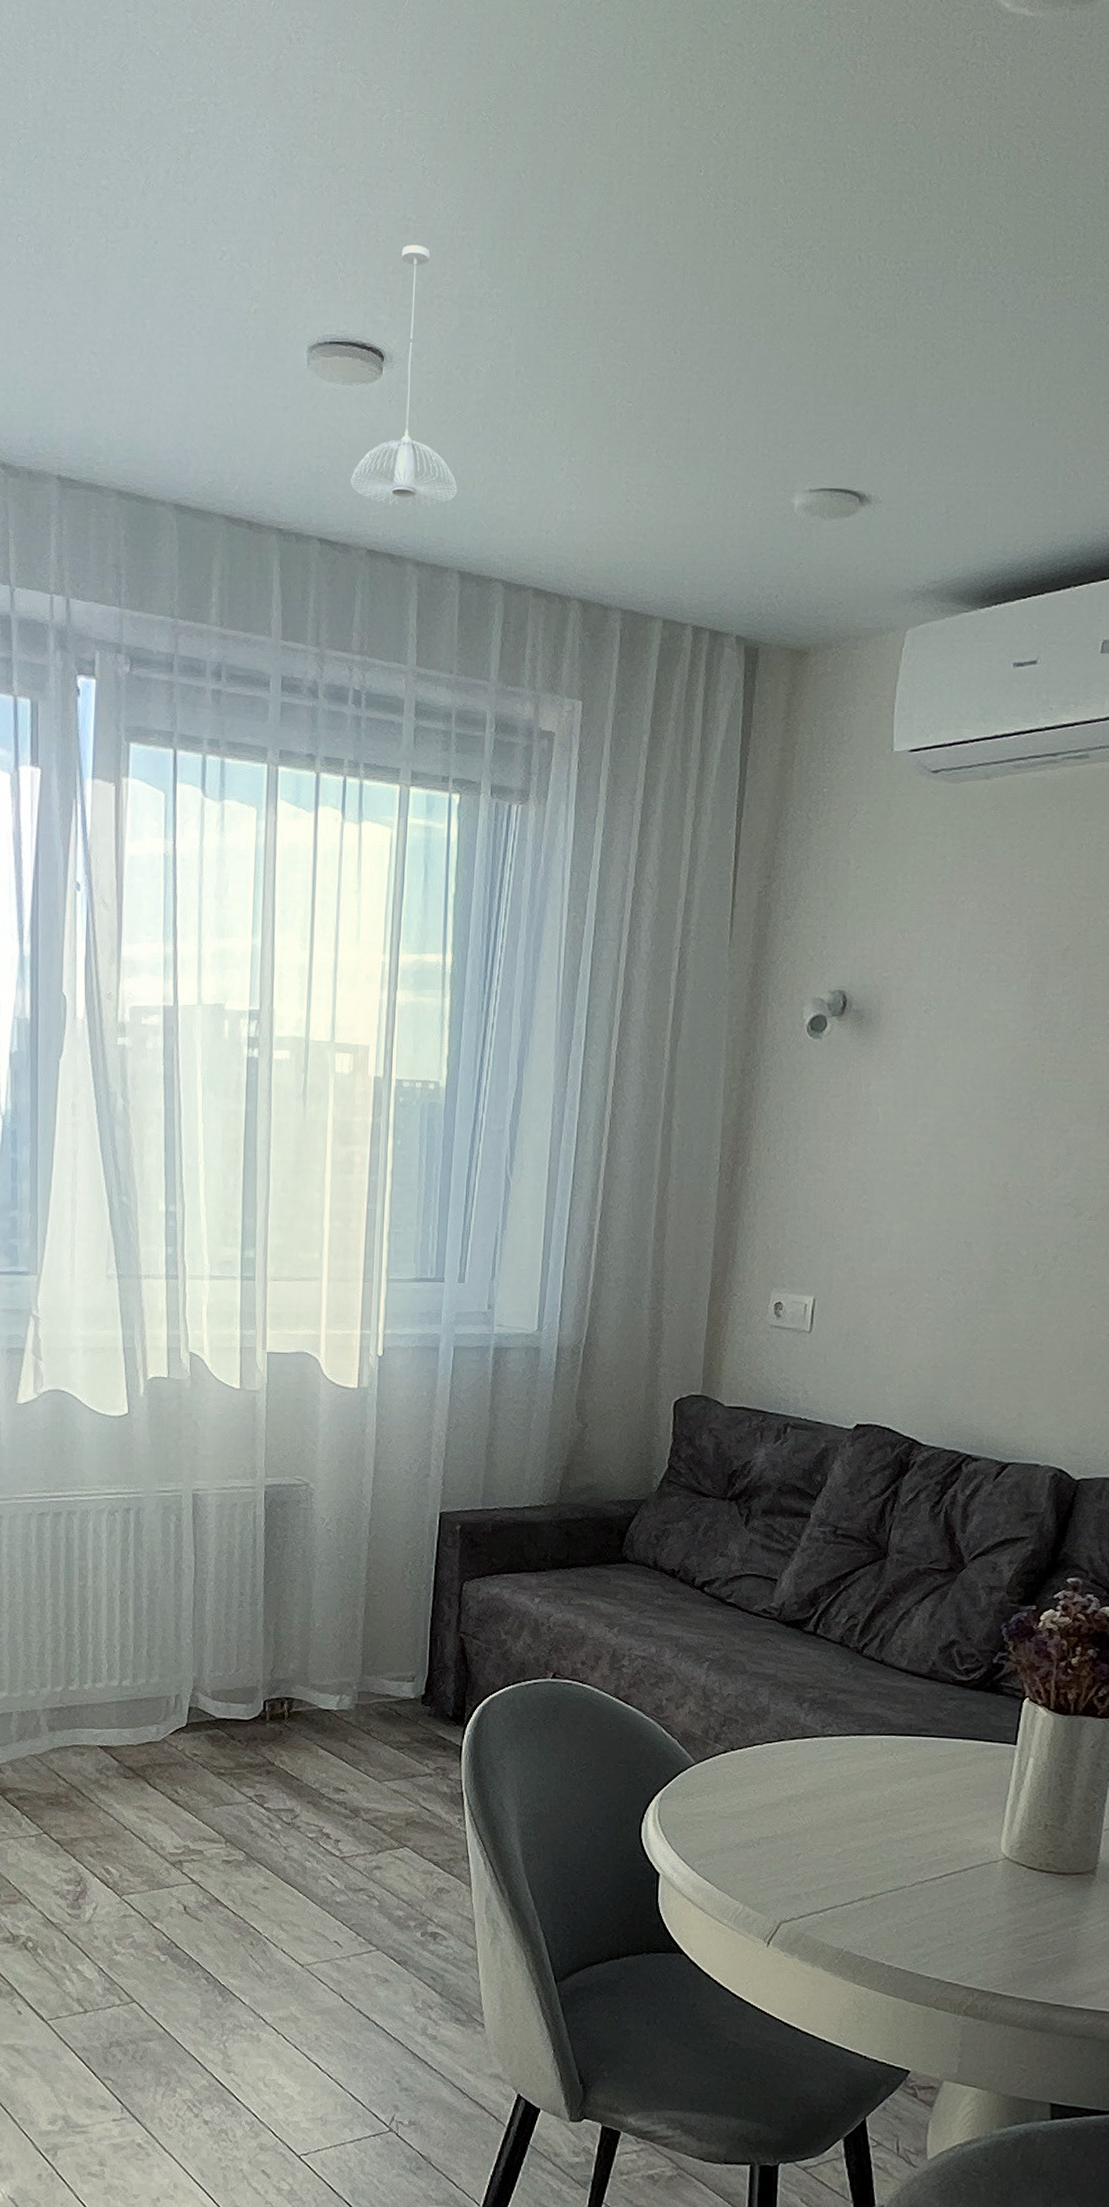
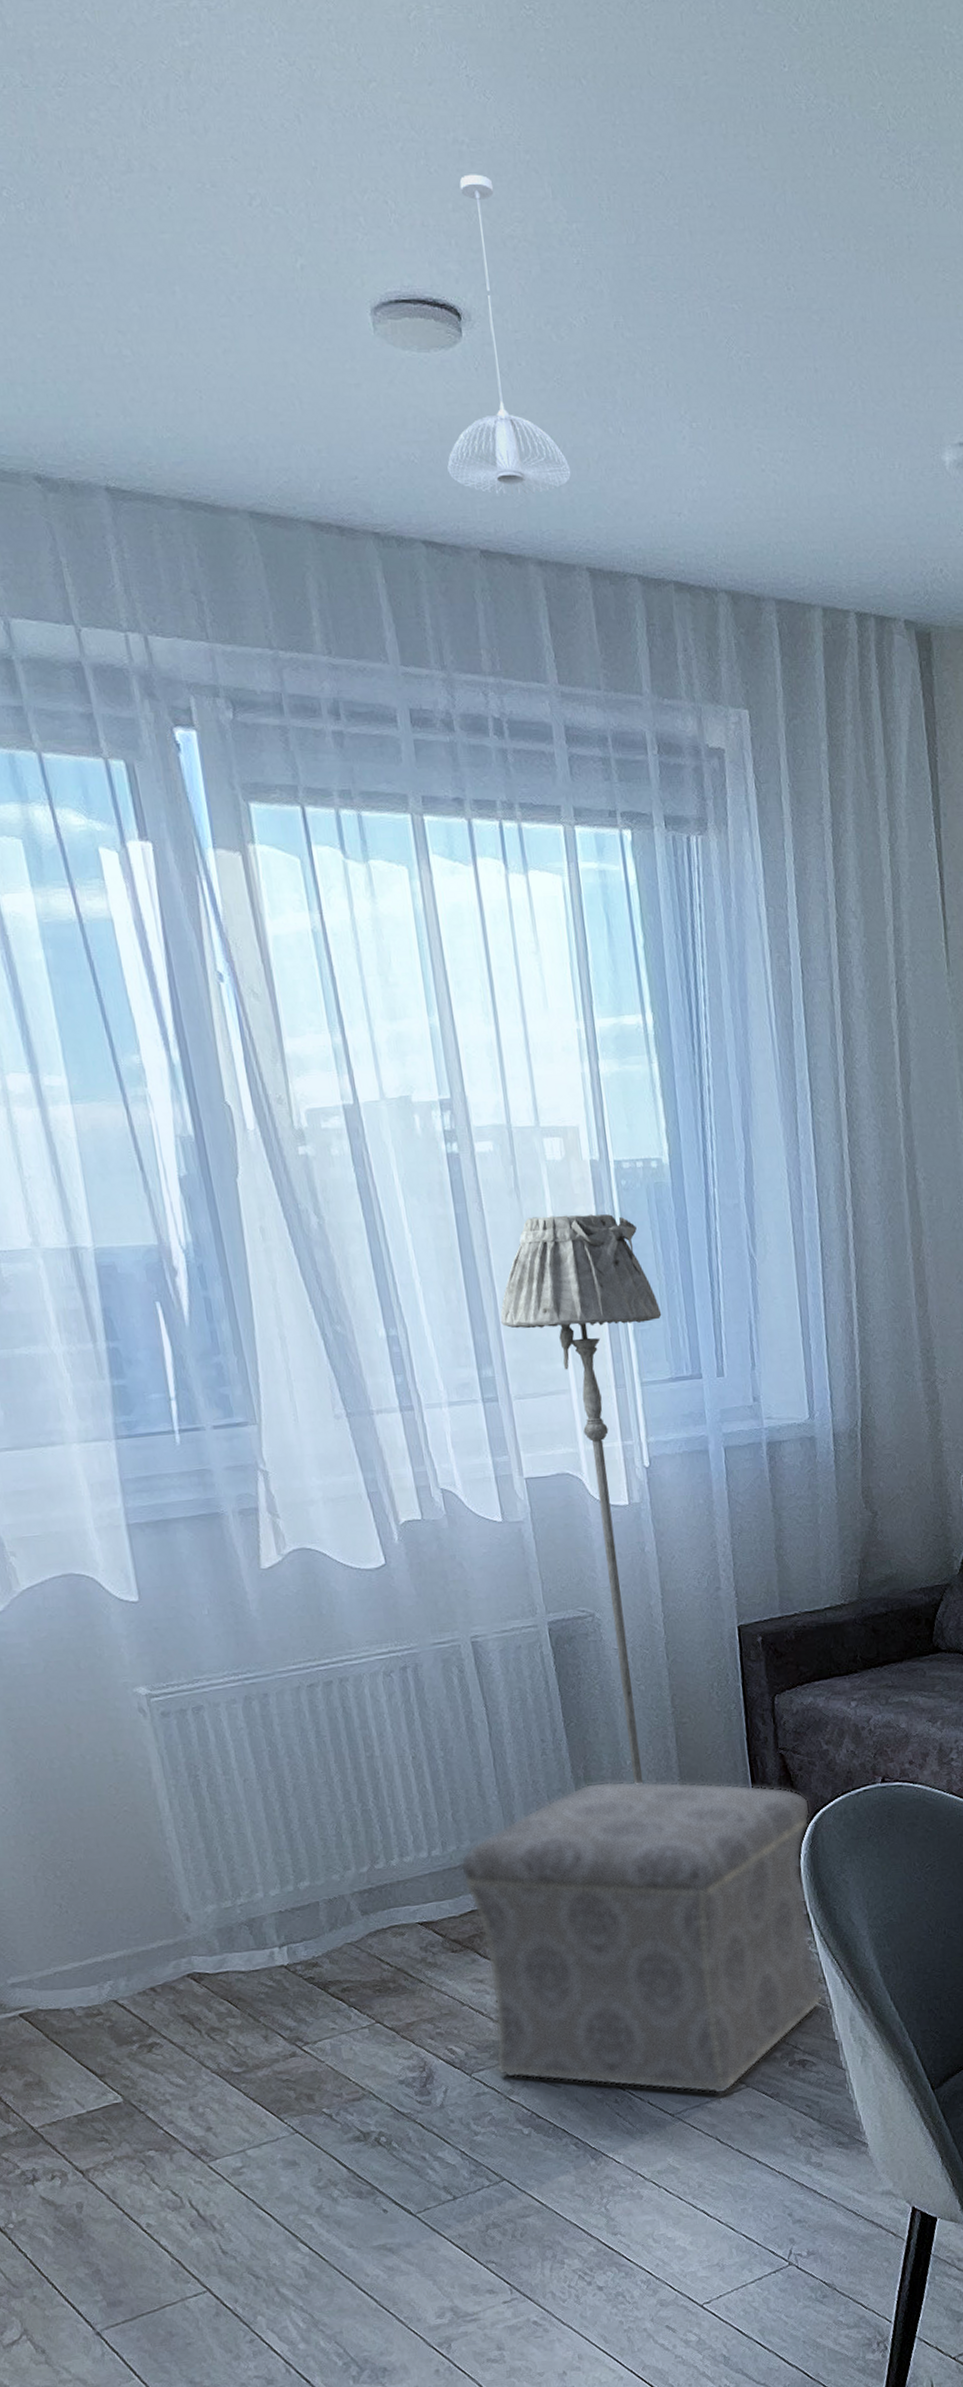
ottoman: none [146,1639,481,1954] -> present [460,1781,822,2095]
floor lamp: none [270,1121,417,1647] -> present [500,1214,662,1785]

